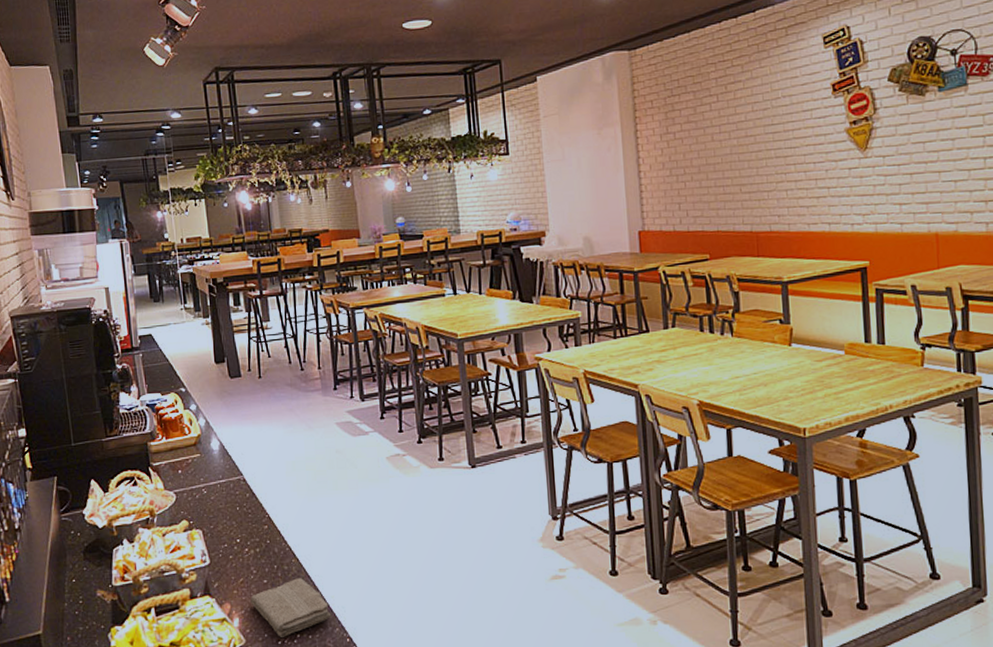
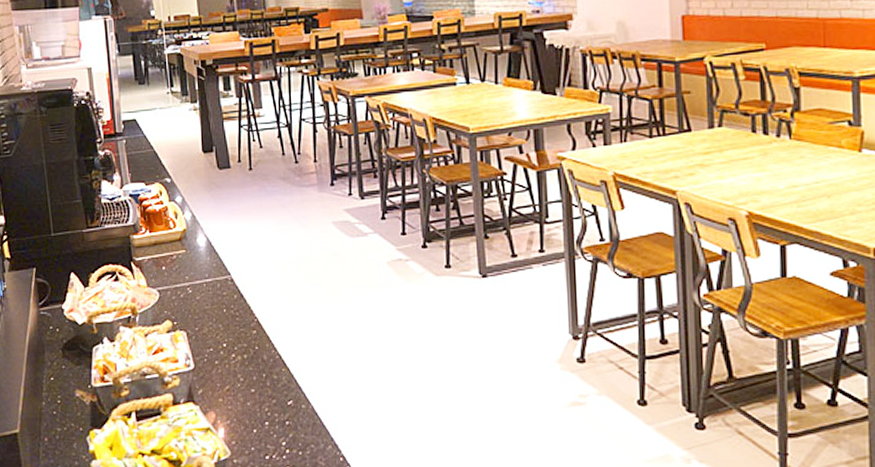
washcloth: present [250,578,330,637] -> none [236,389,323,452]

